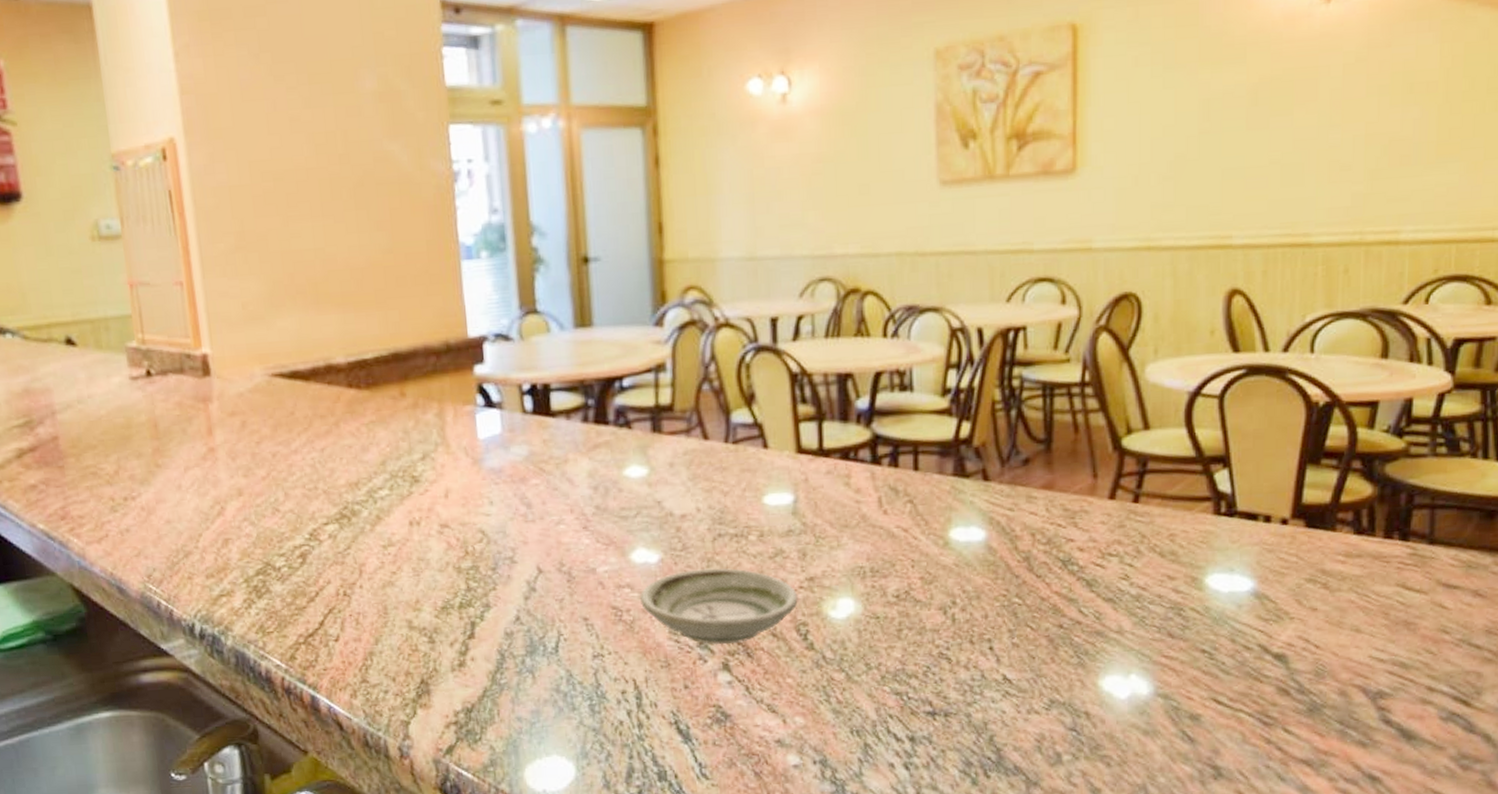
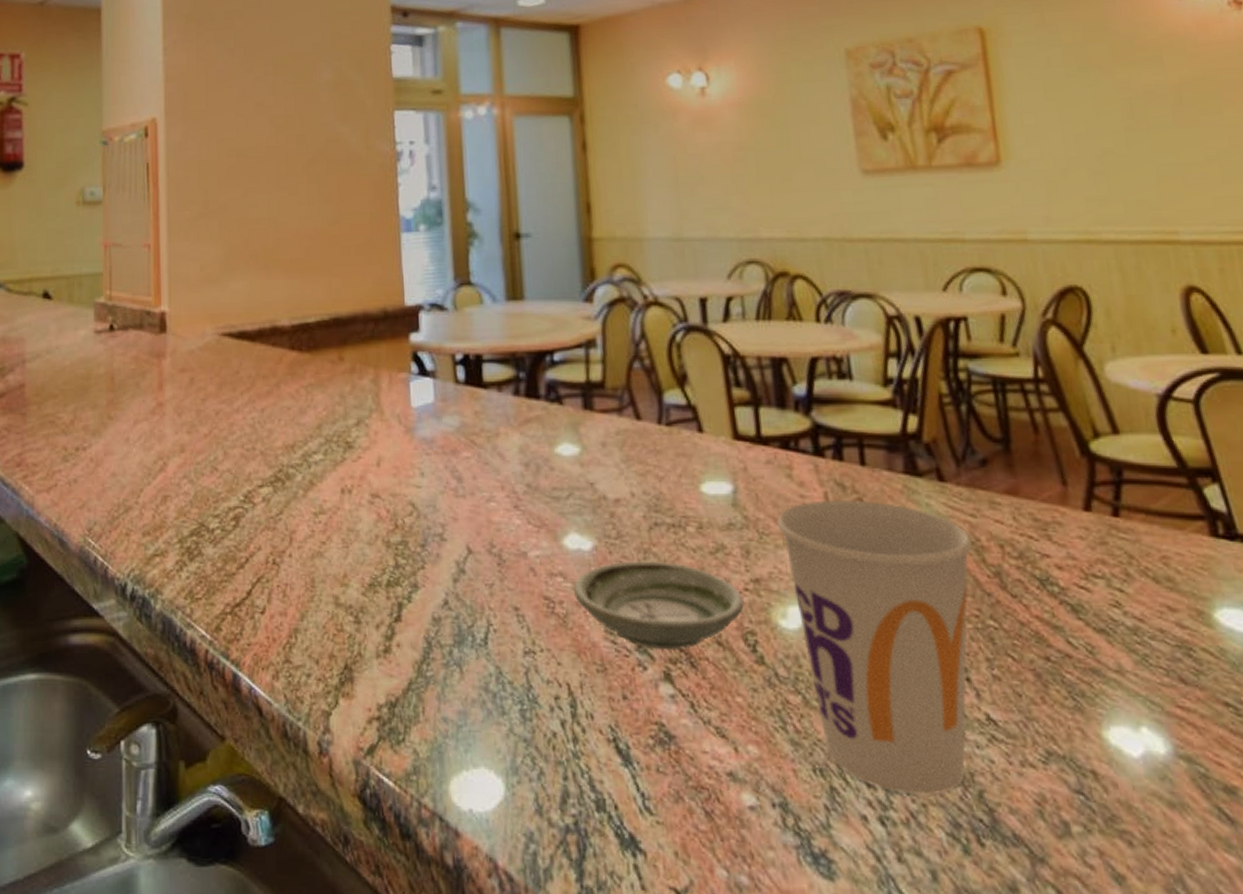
cup: none [834,502,1008,744] -> present [777,499,973,795]

